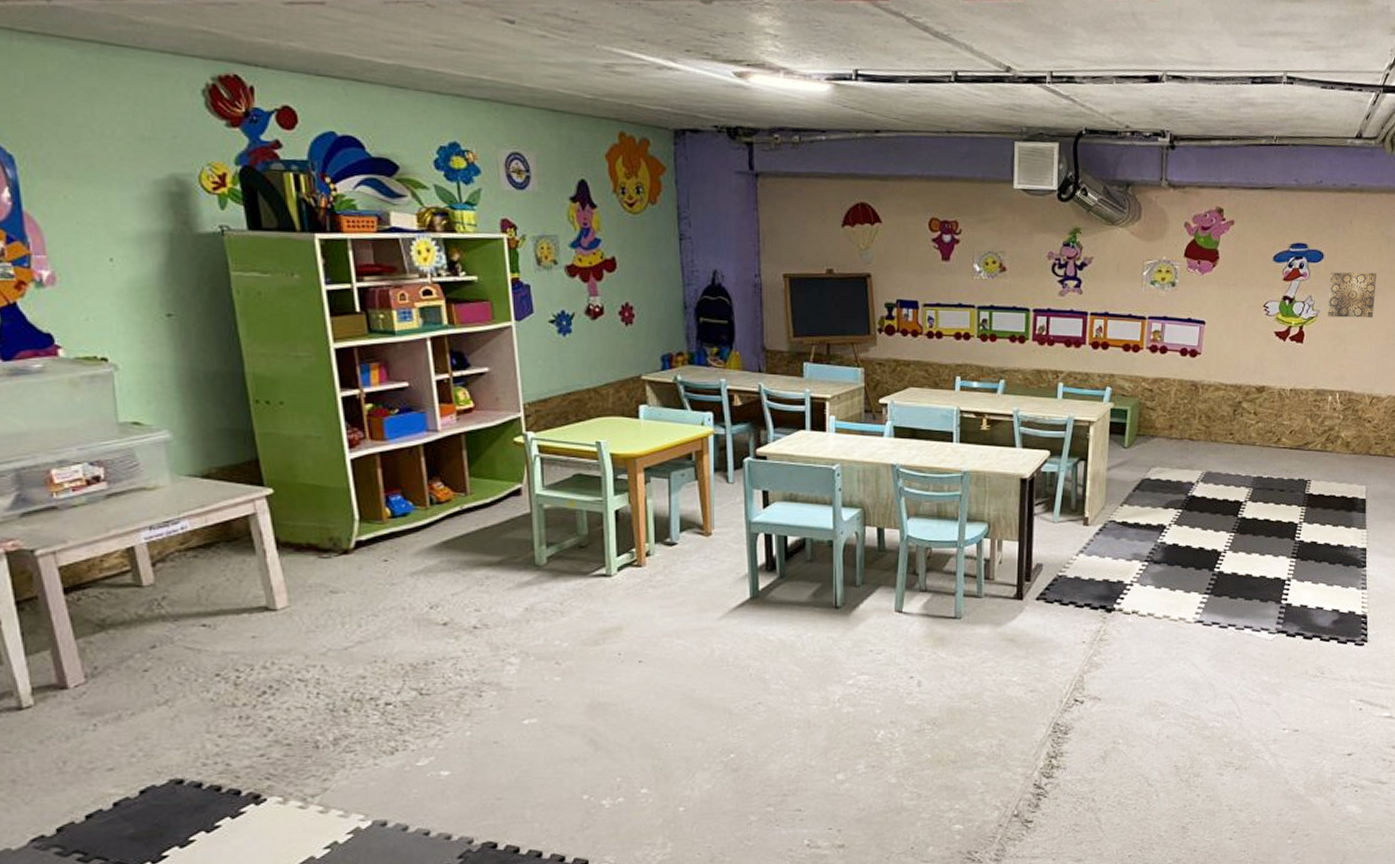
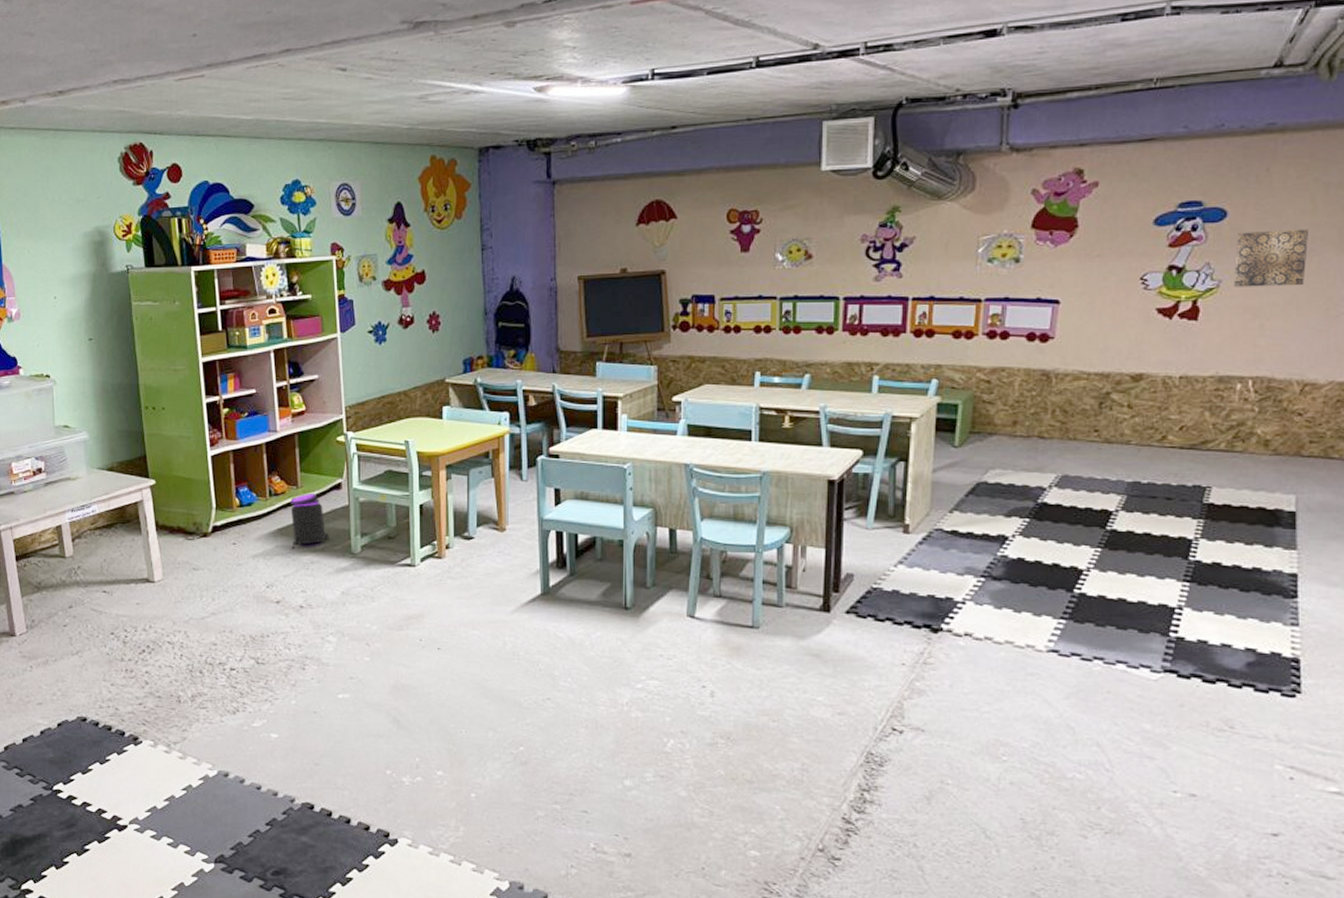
trash can: none [457,500,508,564] -> present [290,493,329,550]

